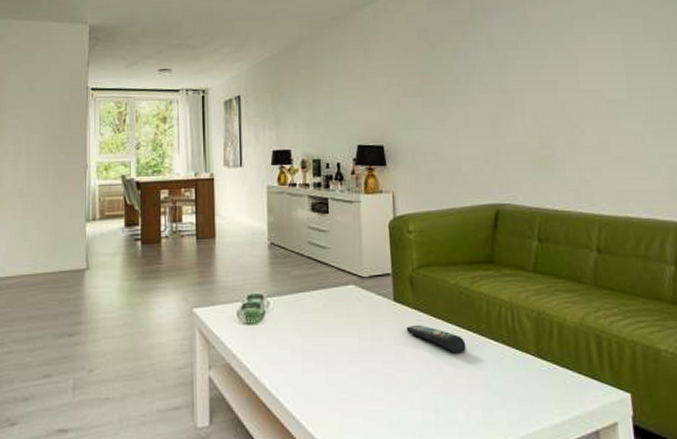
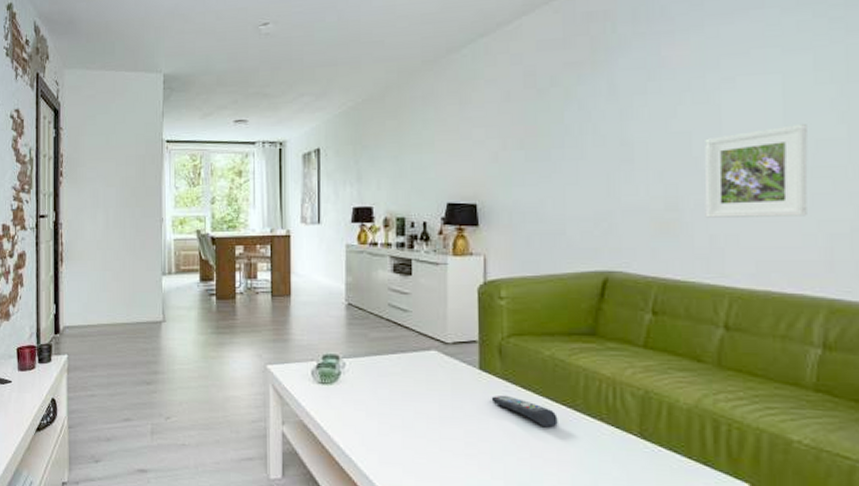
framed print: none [567,75,651,154] -> present [704,124,808,218]

